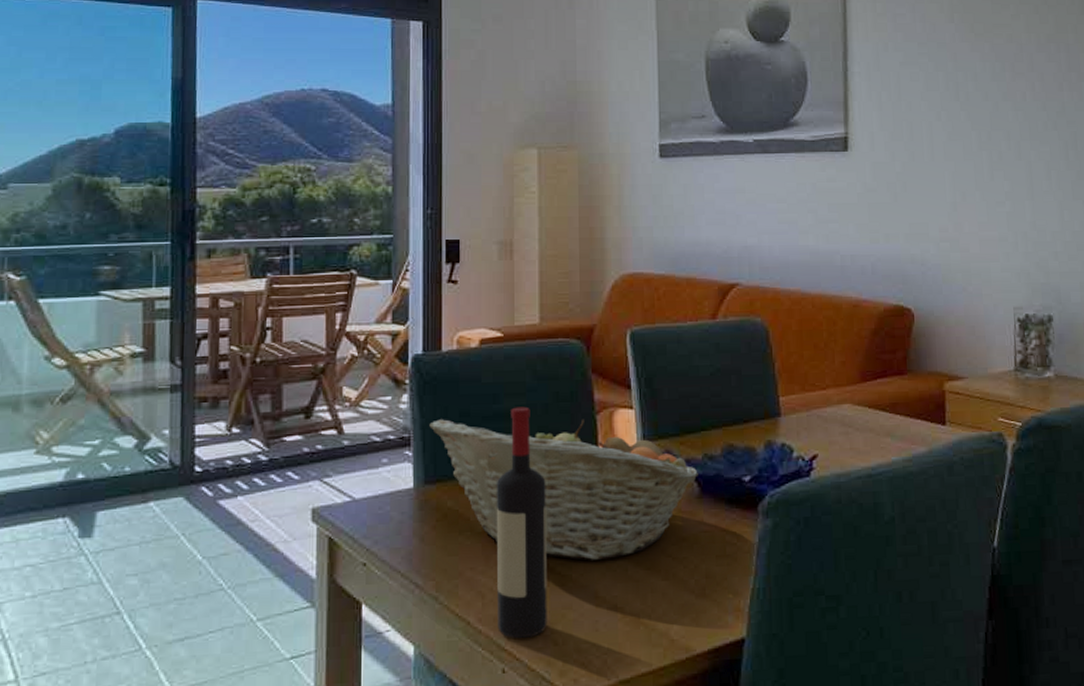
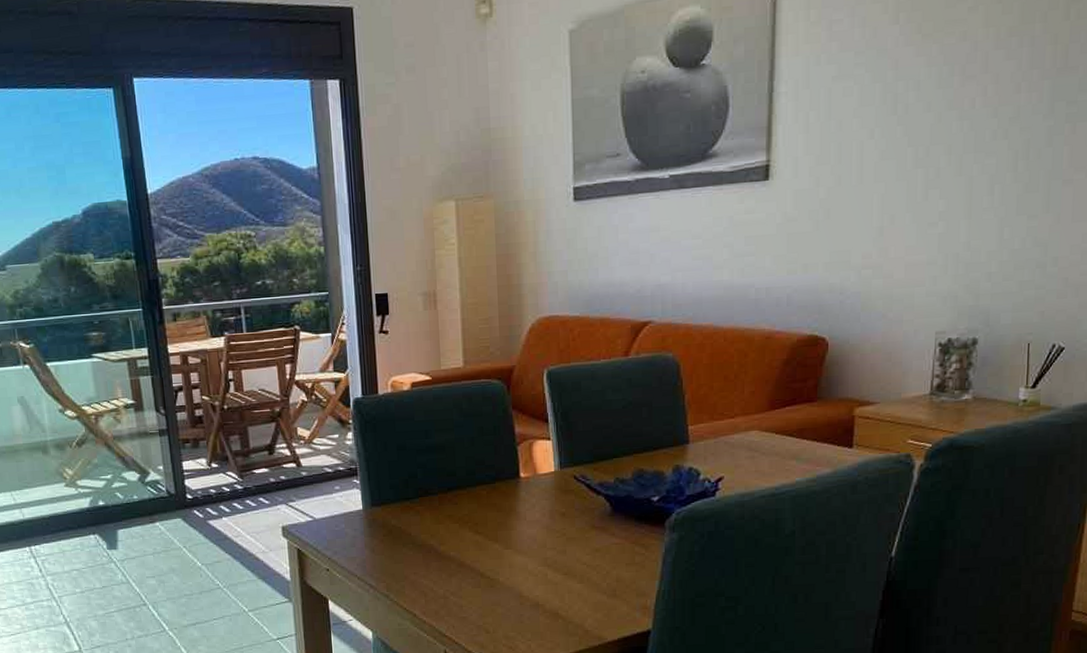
fruit basket: present [429,419,698,560] -> none [372,449,610,567]
wine bottle: present [496,406,547,639] -> none [431,440,480,628]

